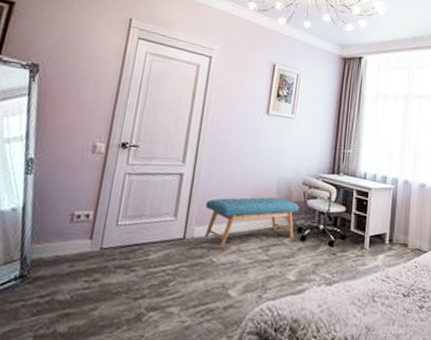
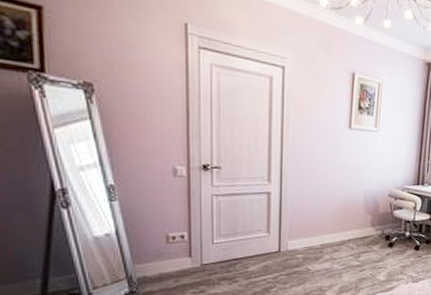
bench: present [204,197,299,249] -> none [296,210,386,258]

